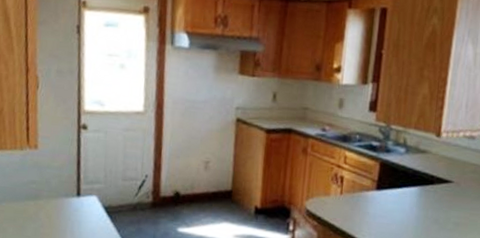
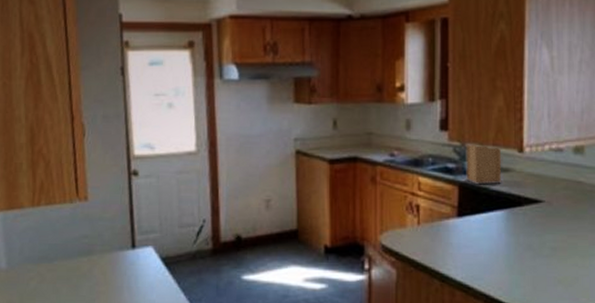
architectural model: none [387,125,422,164] -> present [466,143,502,185]

